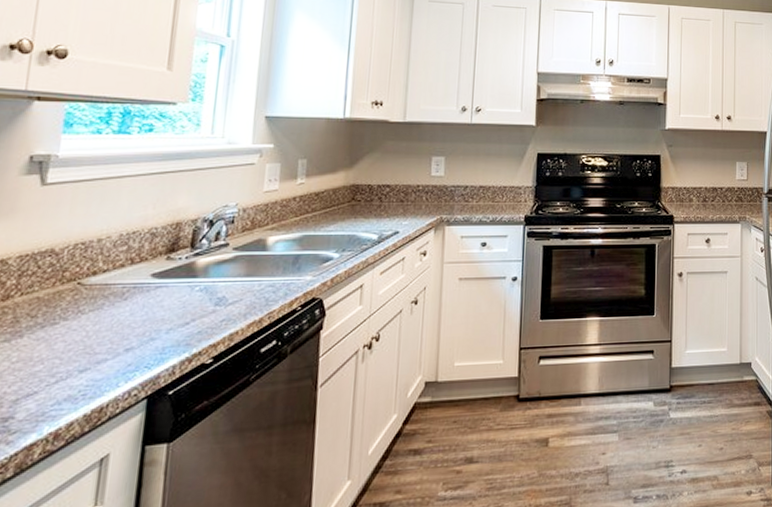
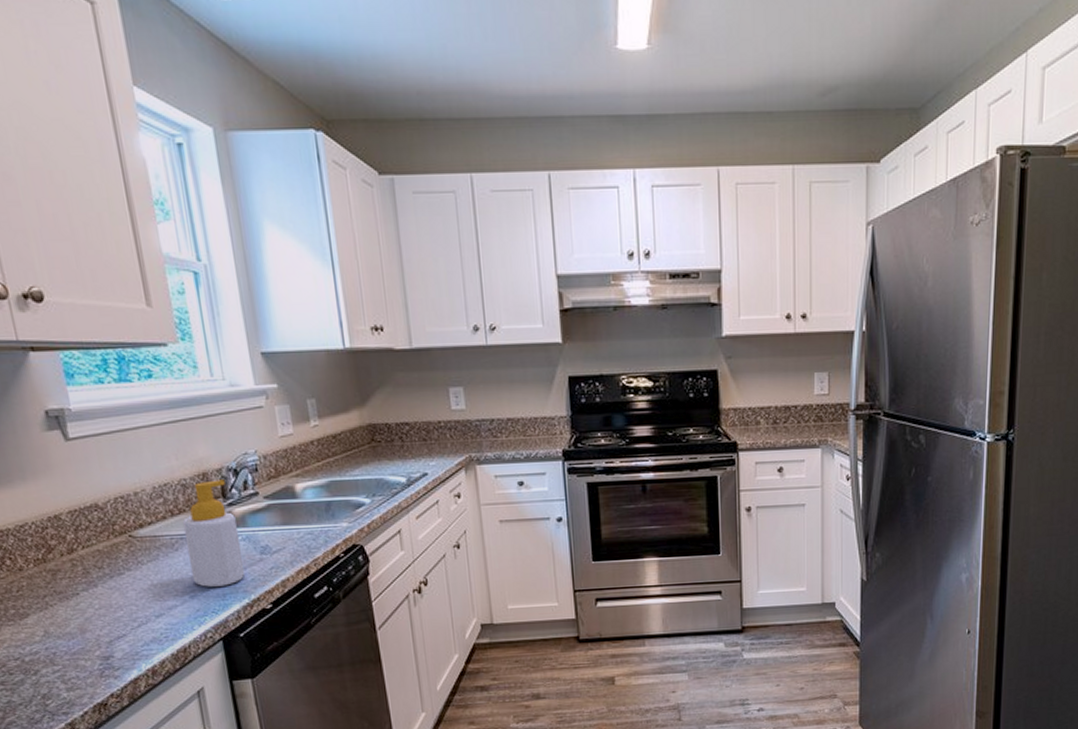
soap bottle: none [134,230,199,340] -> present [182,480,245,587]

